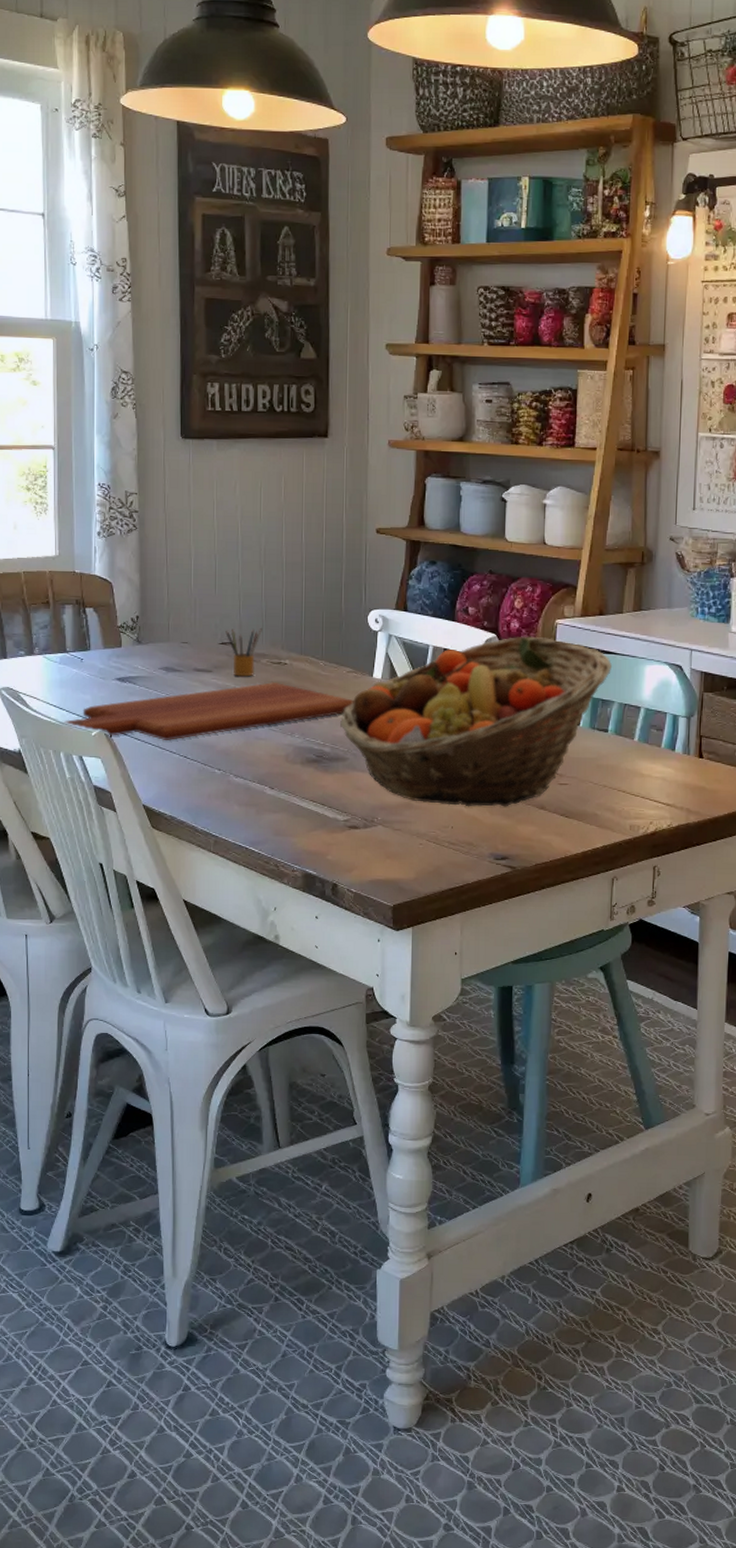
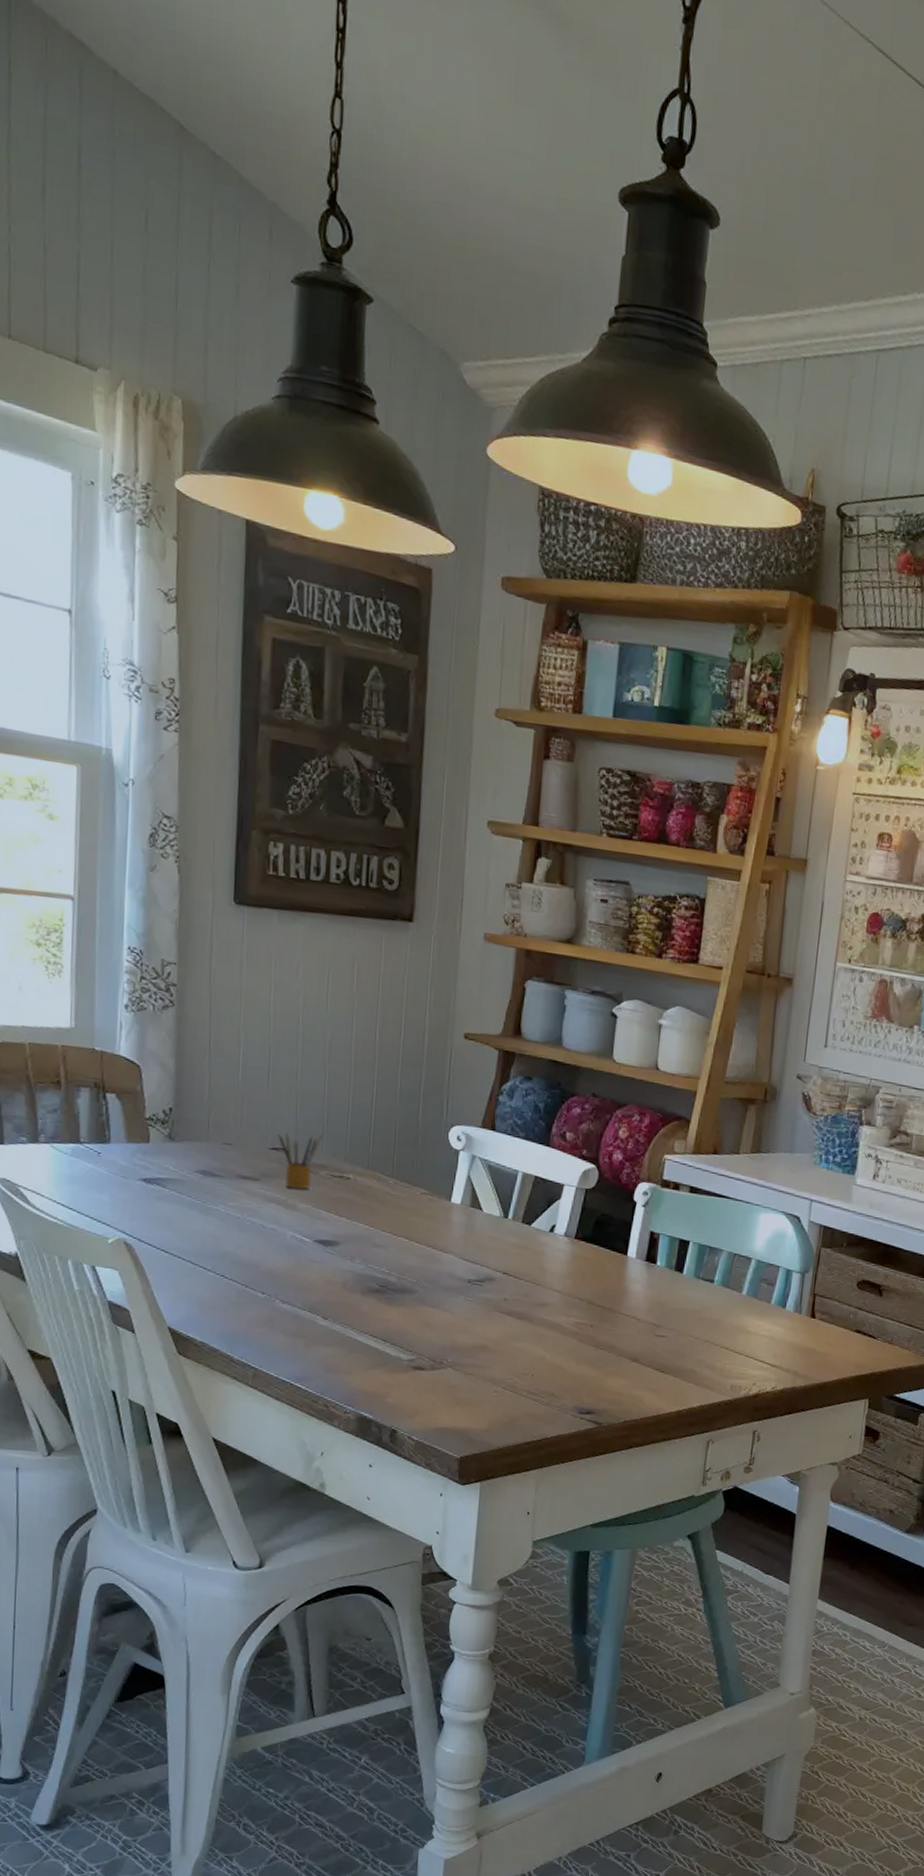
cutting board: present [64,681,354,740] -> none [74,1197,427,1256]
fruit basket: present [340,636,613,807] -> none [410,1169,724,1357]

